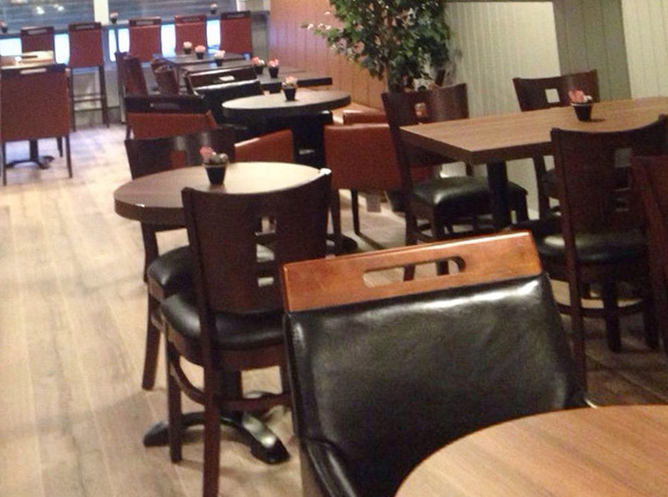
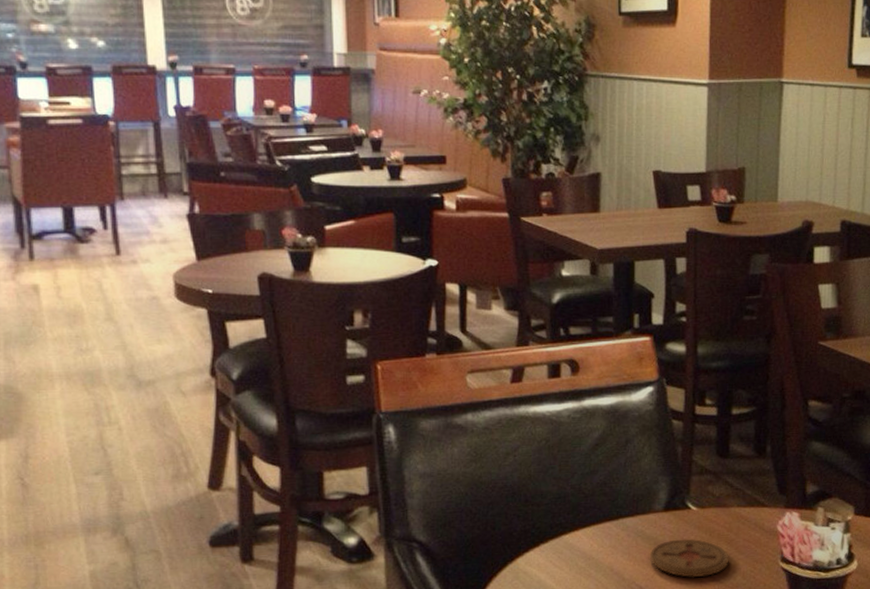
coaster: none [556,439,639,484] -> present [650,538,730,578]

